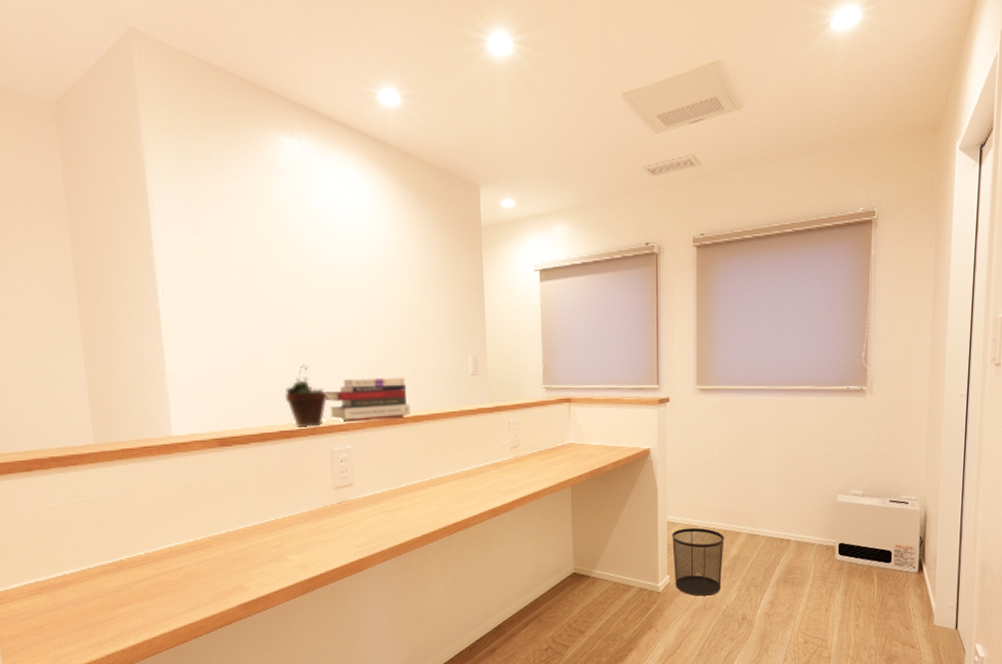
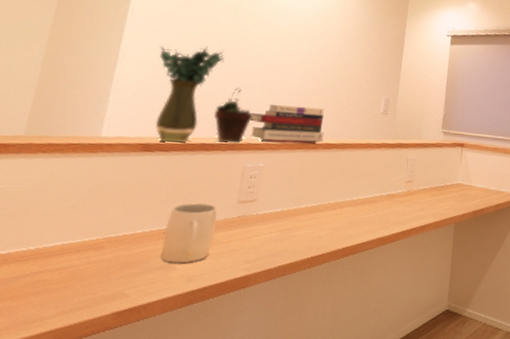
vase: none [205,320,281,435] -> present [155,46,225,144]
mug: none [266,493,318,555] -> present [160,203,218,264]

